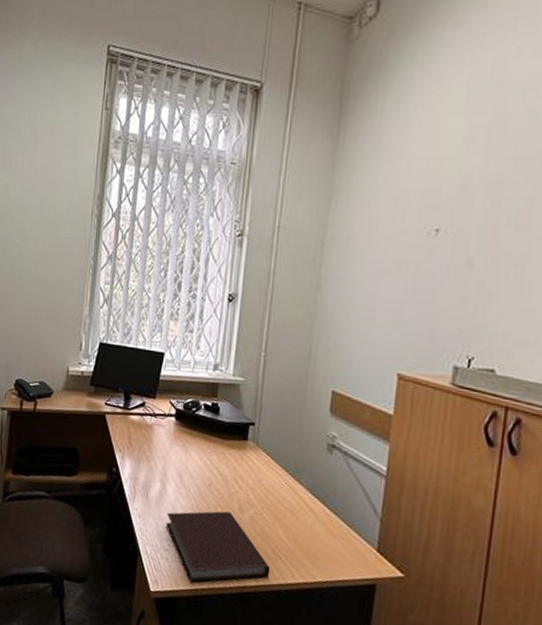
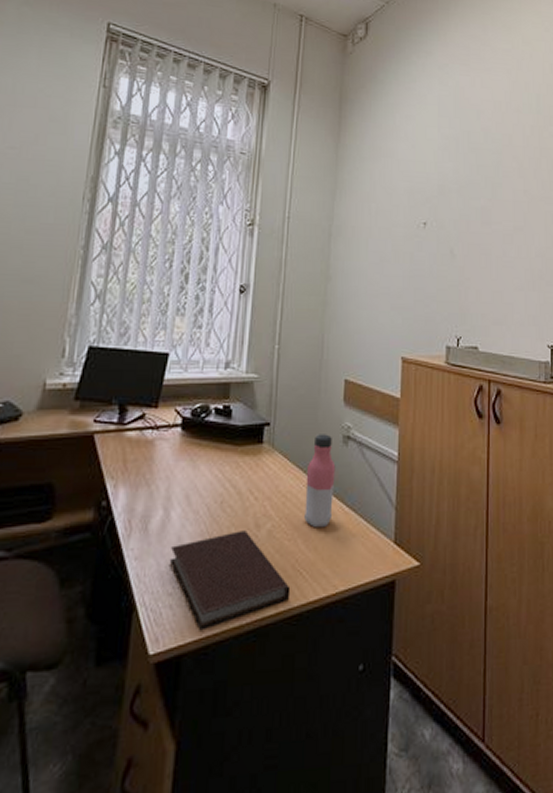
water bottle: none [285,439,319,524] -> present [304,434,336,528]

